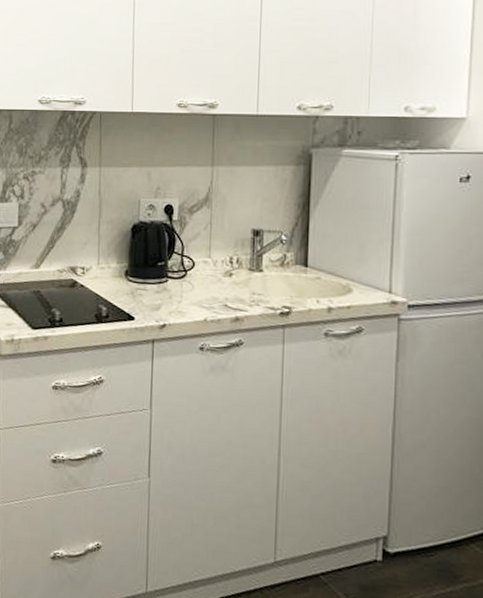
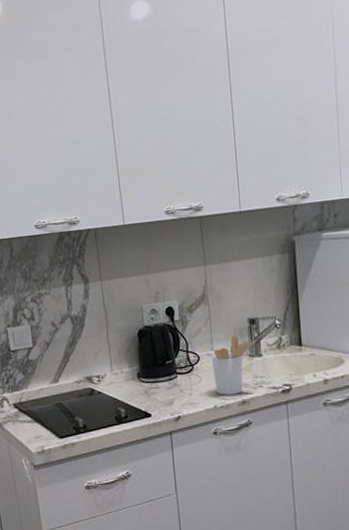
utensil holder: none [207,245,259,310] -> present [211,335,256,395]

